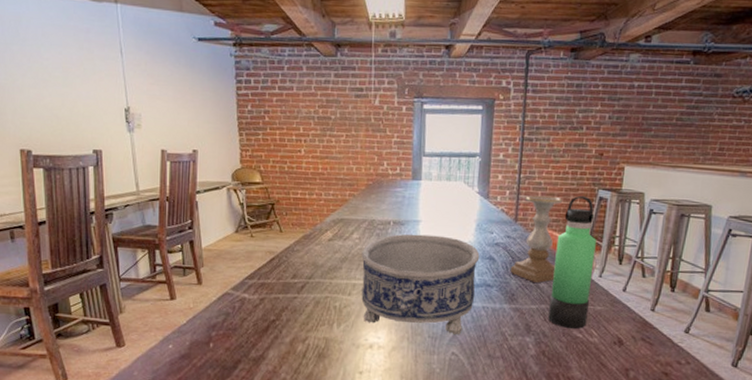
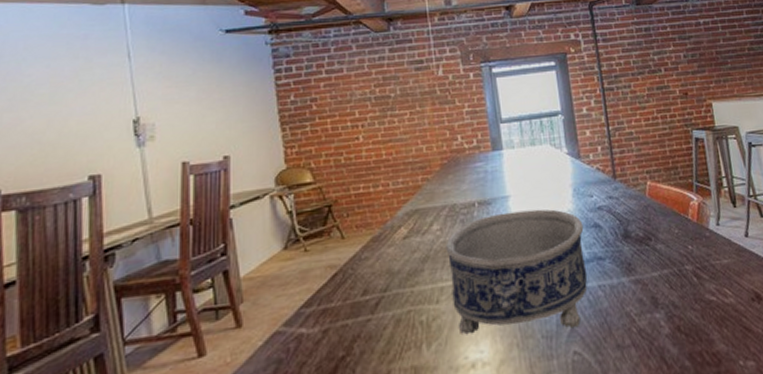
candle holder: present [510,195,563,283] -> none [619,145,671,245]
thermos bottle: present [548,195,596,329] -> none [662,139,718,293]

